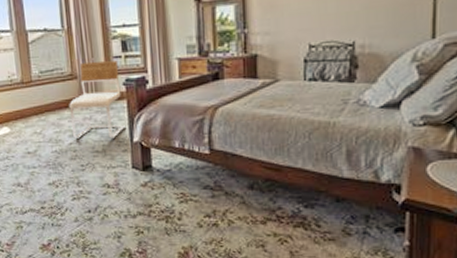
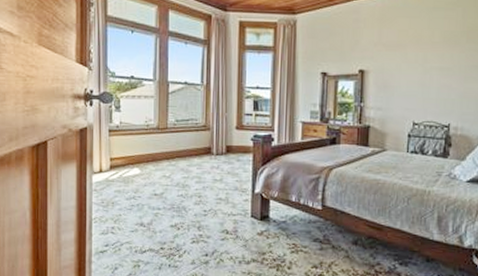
chair: present [69,61,125,139] -> none [199,117,249,188]

